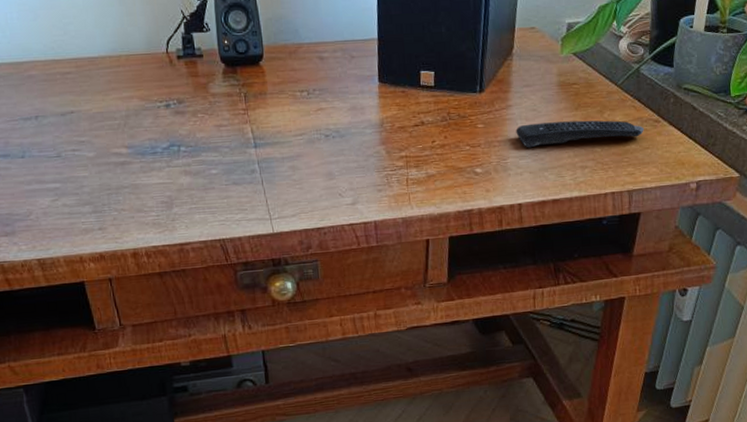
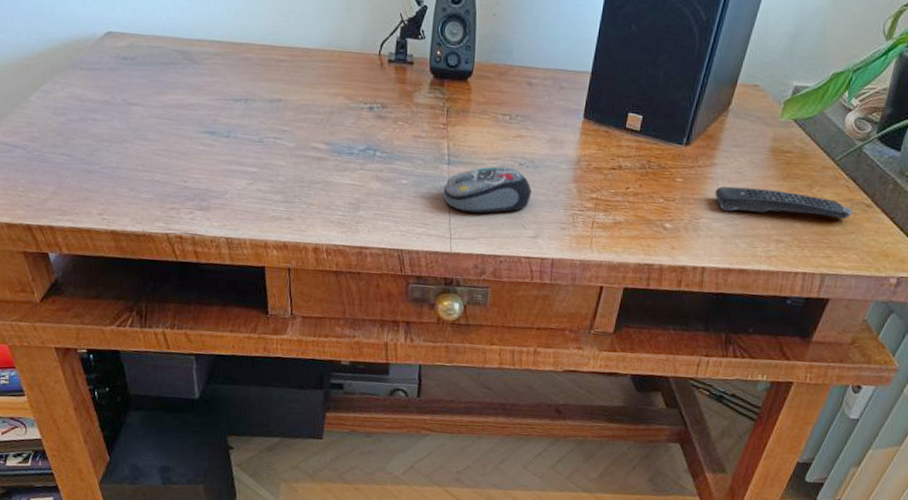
computer mouse: none [254,140,343,191] -> present [443,166,532,214]

